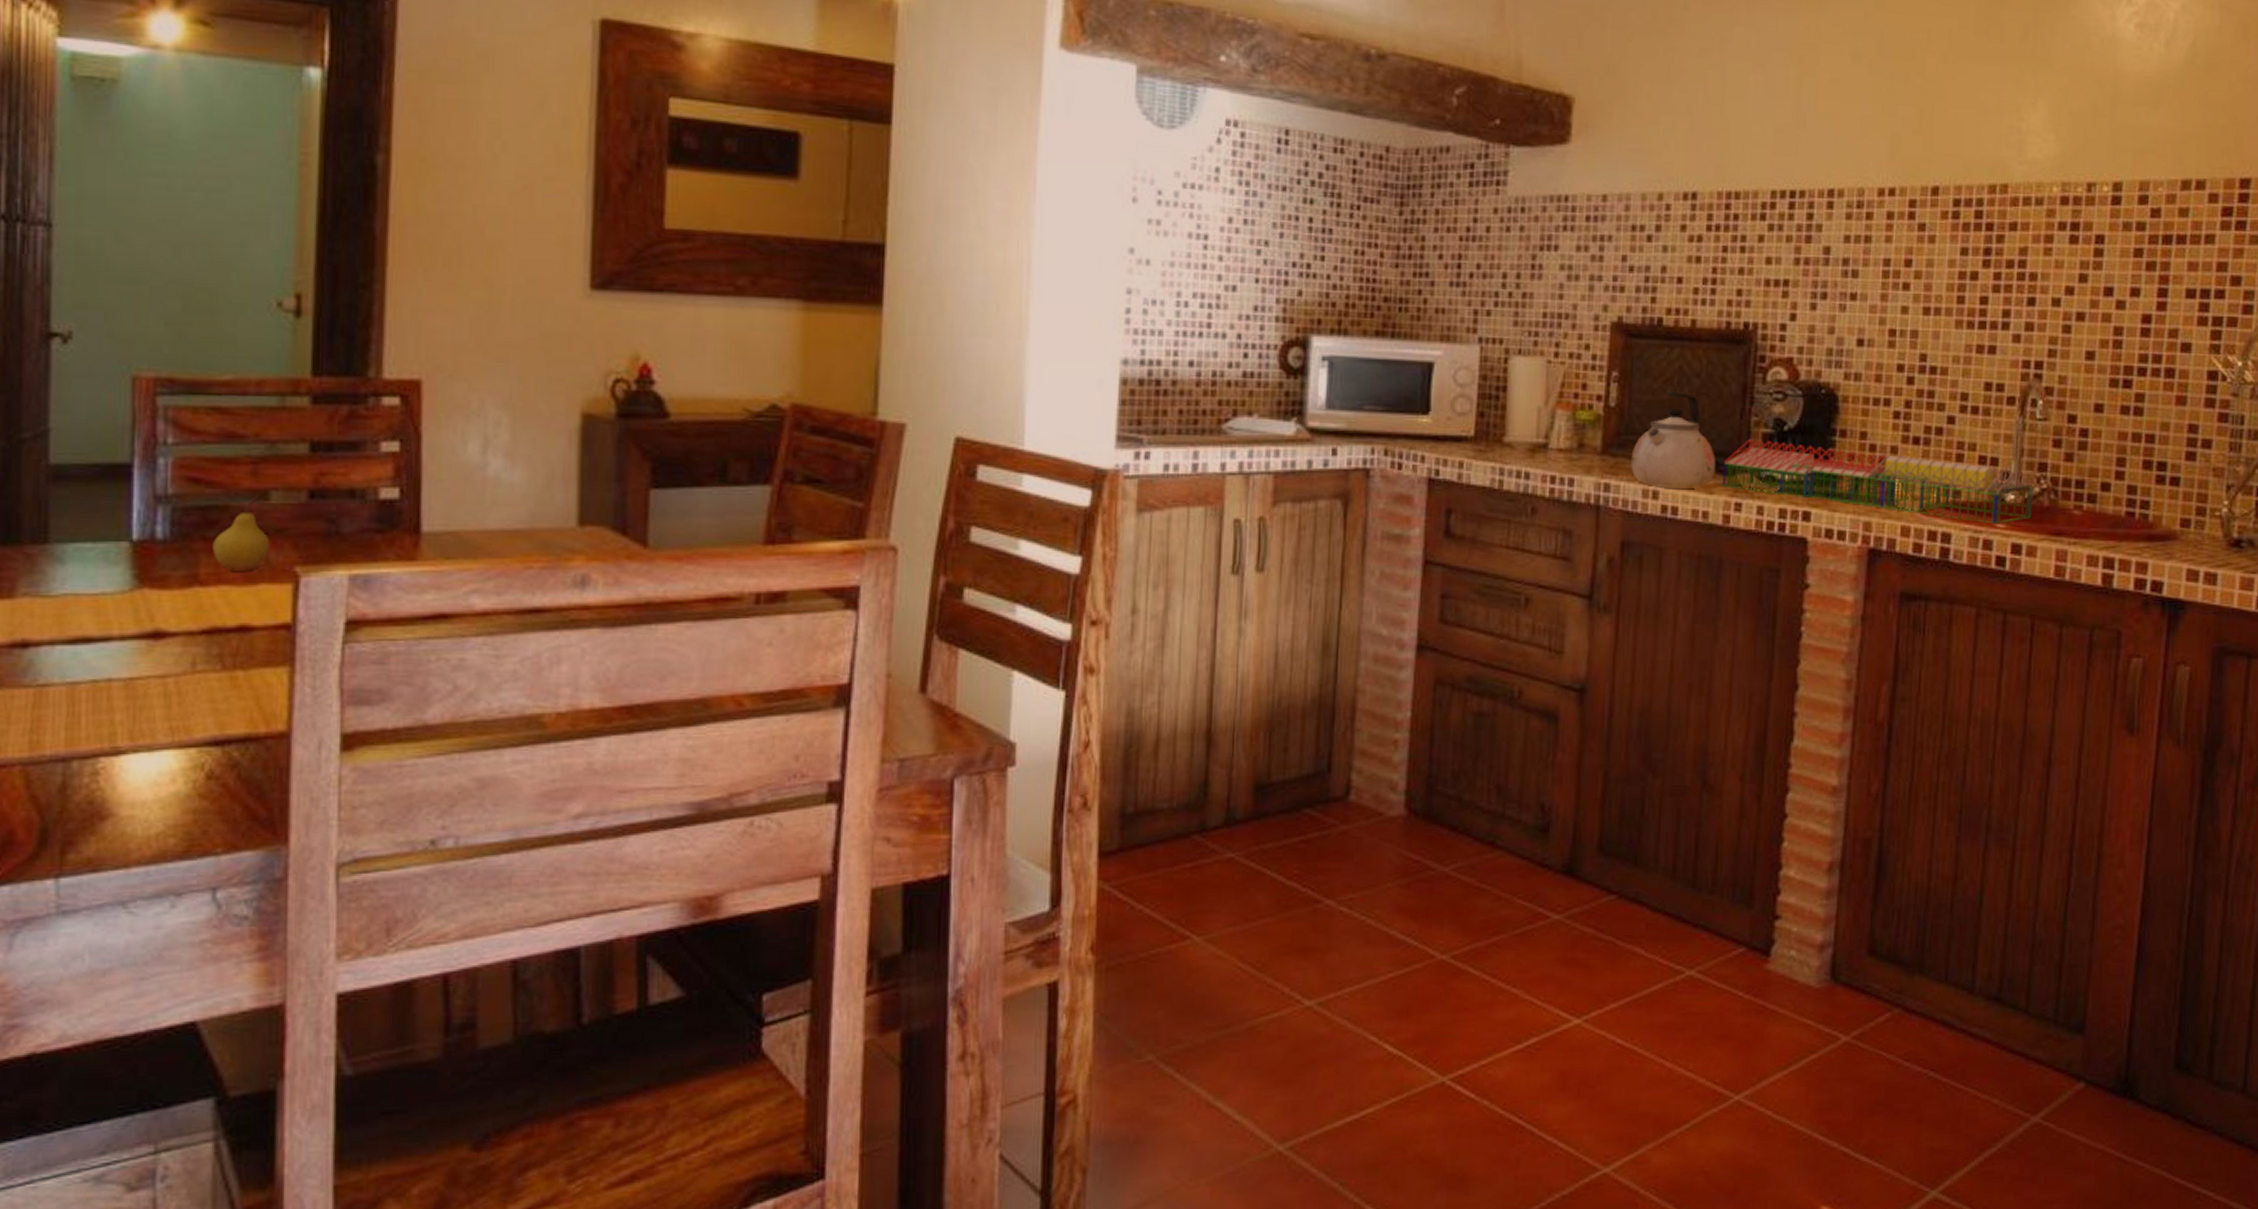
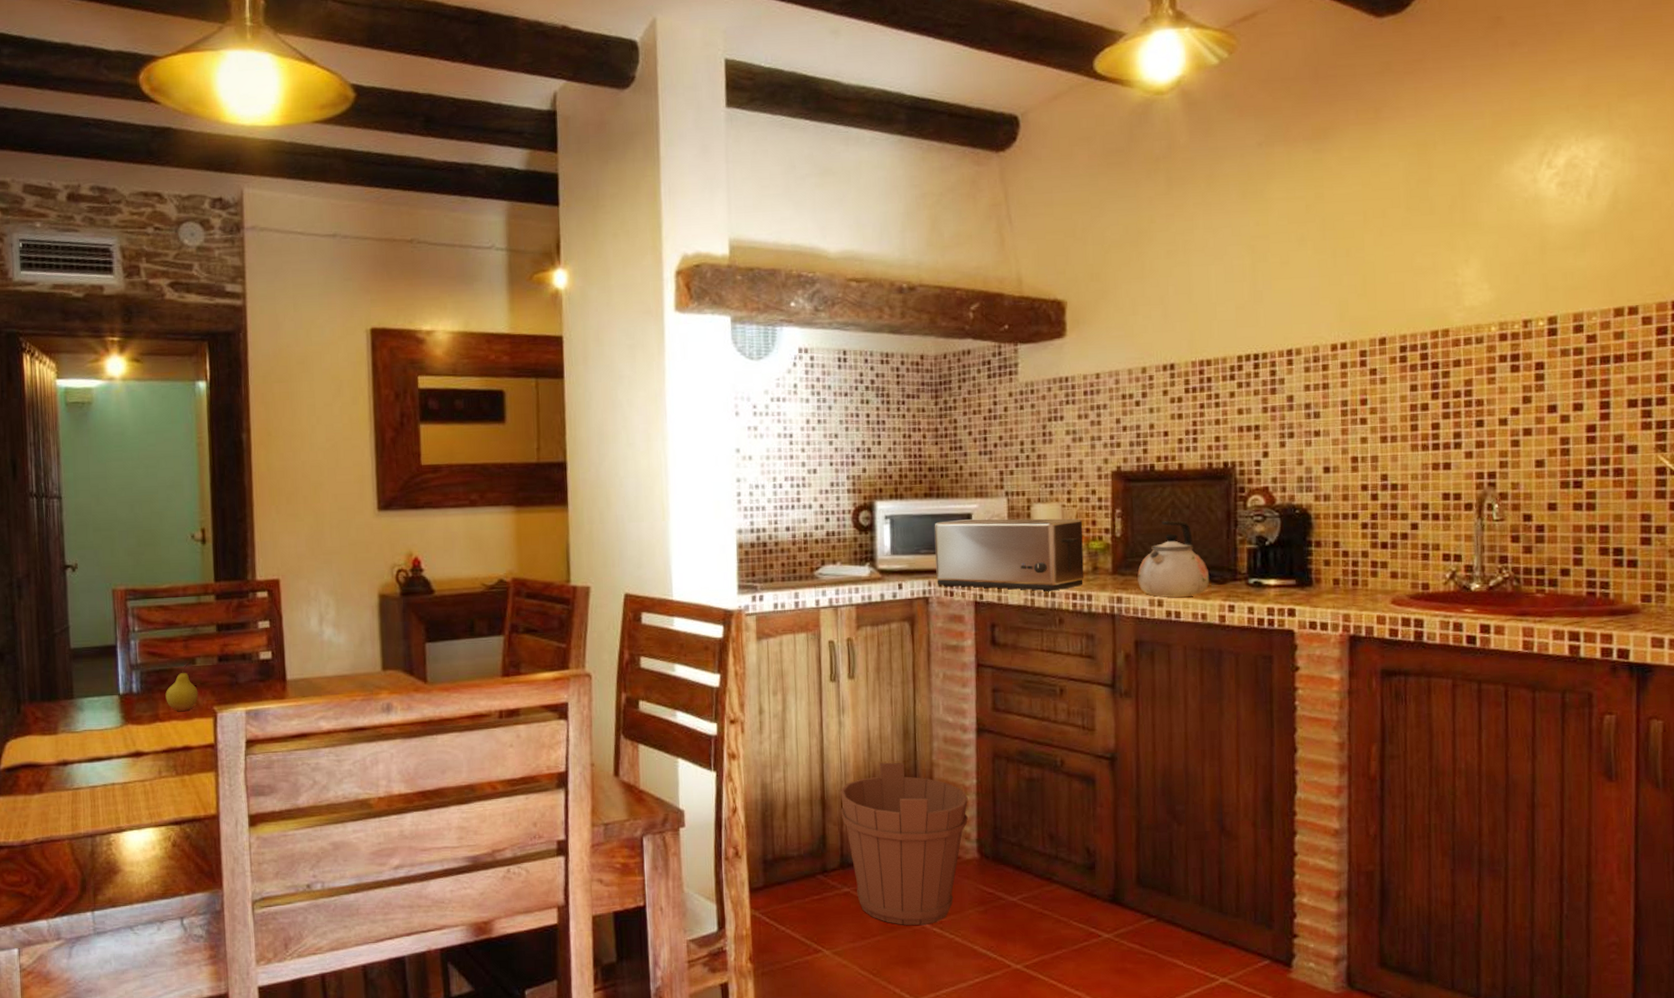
bucket: none [1231,686,1398,903] -> present [839,762,968,925]
toaster: none [1382,369,1571,471] -> present [934,518,1084,592]
dish rack: present [1722,438,2034,524] -> none [1215,553,1497,610]

